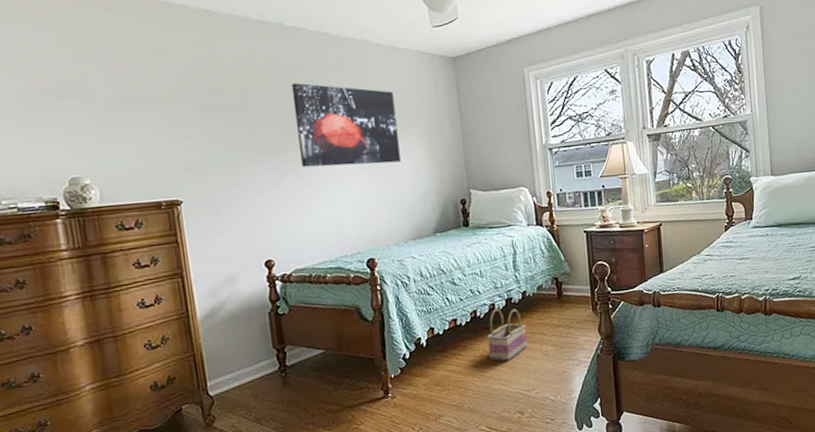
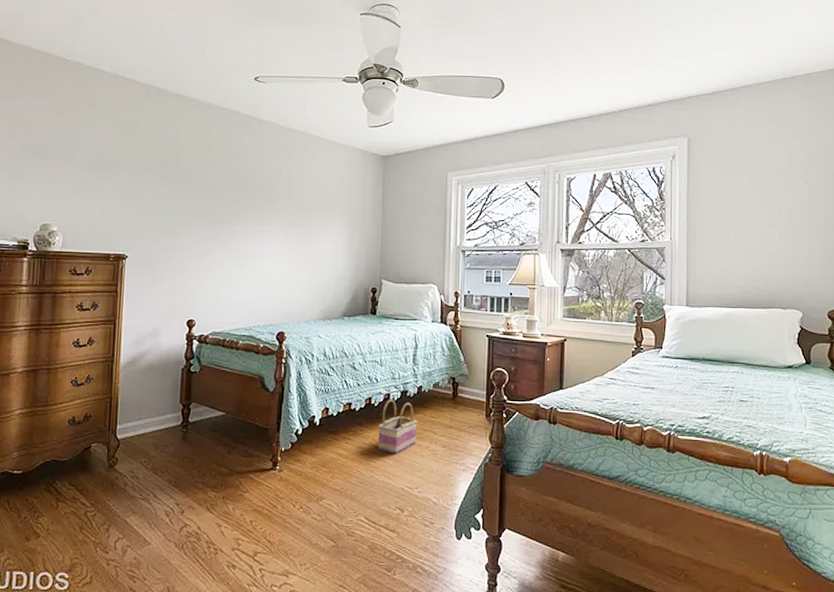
wall art: present [291,82,401,168] -> none [234,163,325,245]

